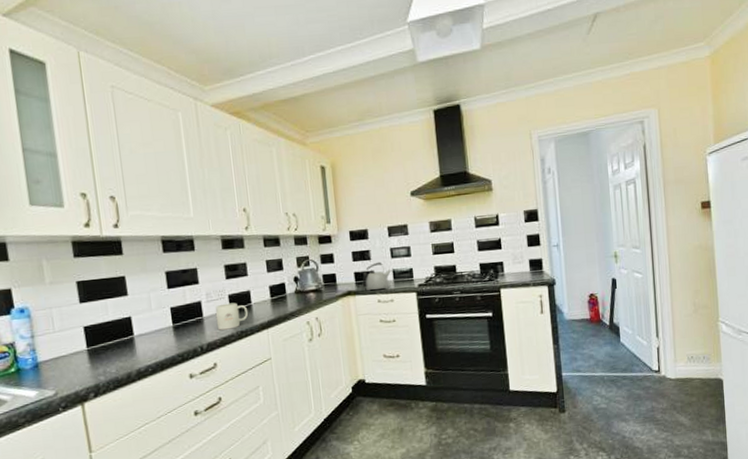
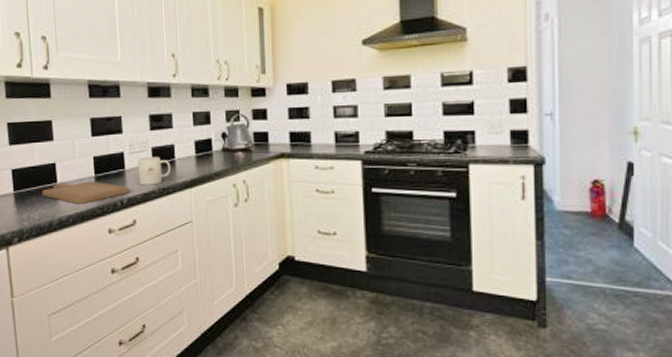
chopping board: none [117,330,209,354] -> present [41,181,130,204]
kettle: present [362,261,392,291] -> none [299,121,334,155]

